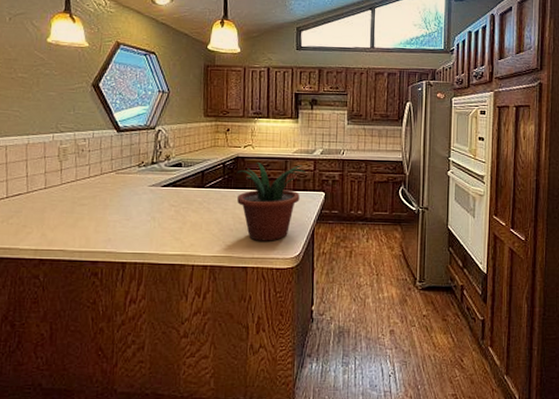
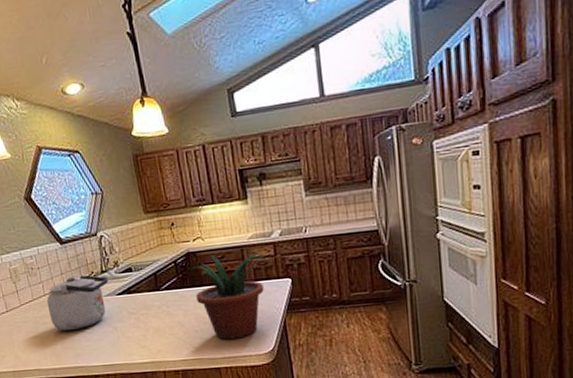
kettle: none [89,163,157,215] -> present [46,275,109,331]

